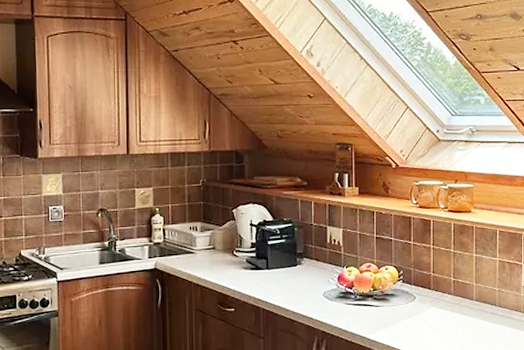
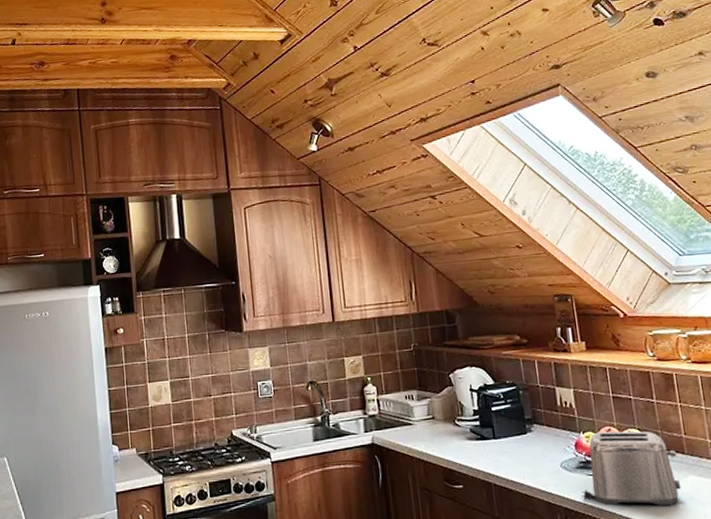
toaster: none [338,267,424,333] -> present [581,431,682,506]

